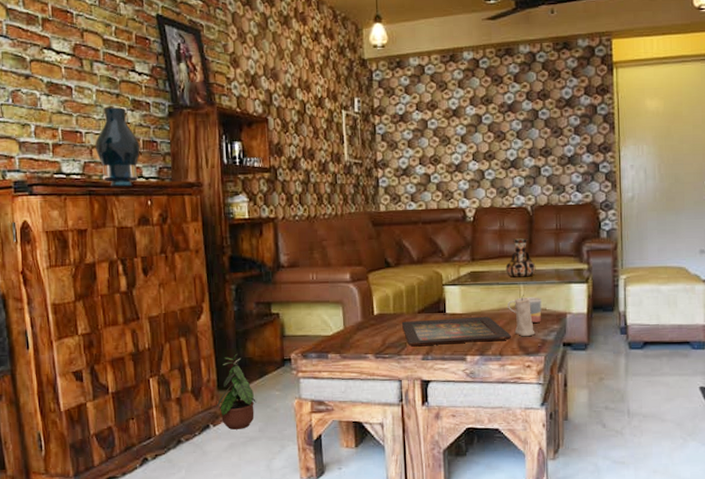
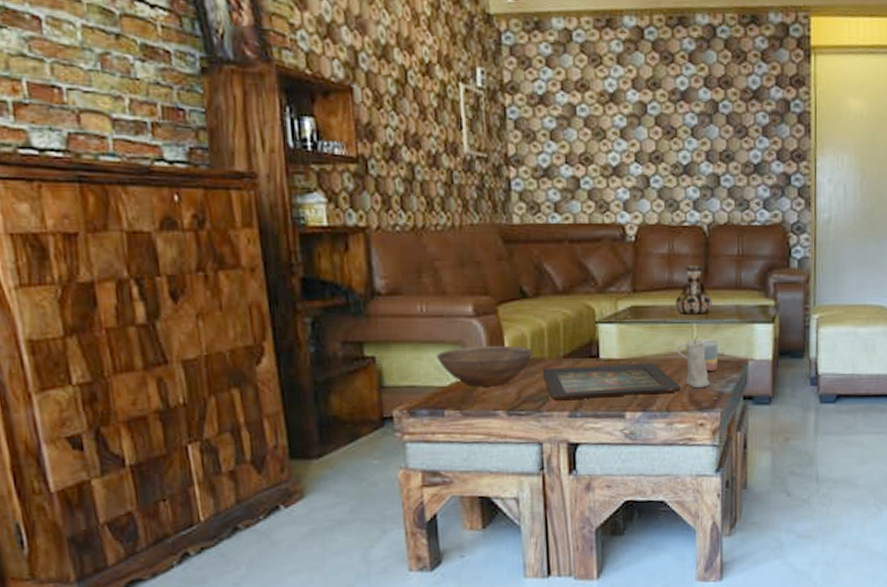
vase: present [95,107,141,187] -> none [85,53,159,173]
potted plant: present [216,353,256,430] -> none [288,410,346,511]
bowl: none [323,303,395,336] -> present [436,345,533,387]

